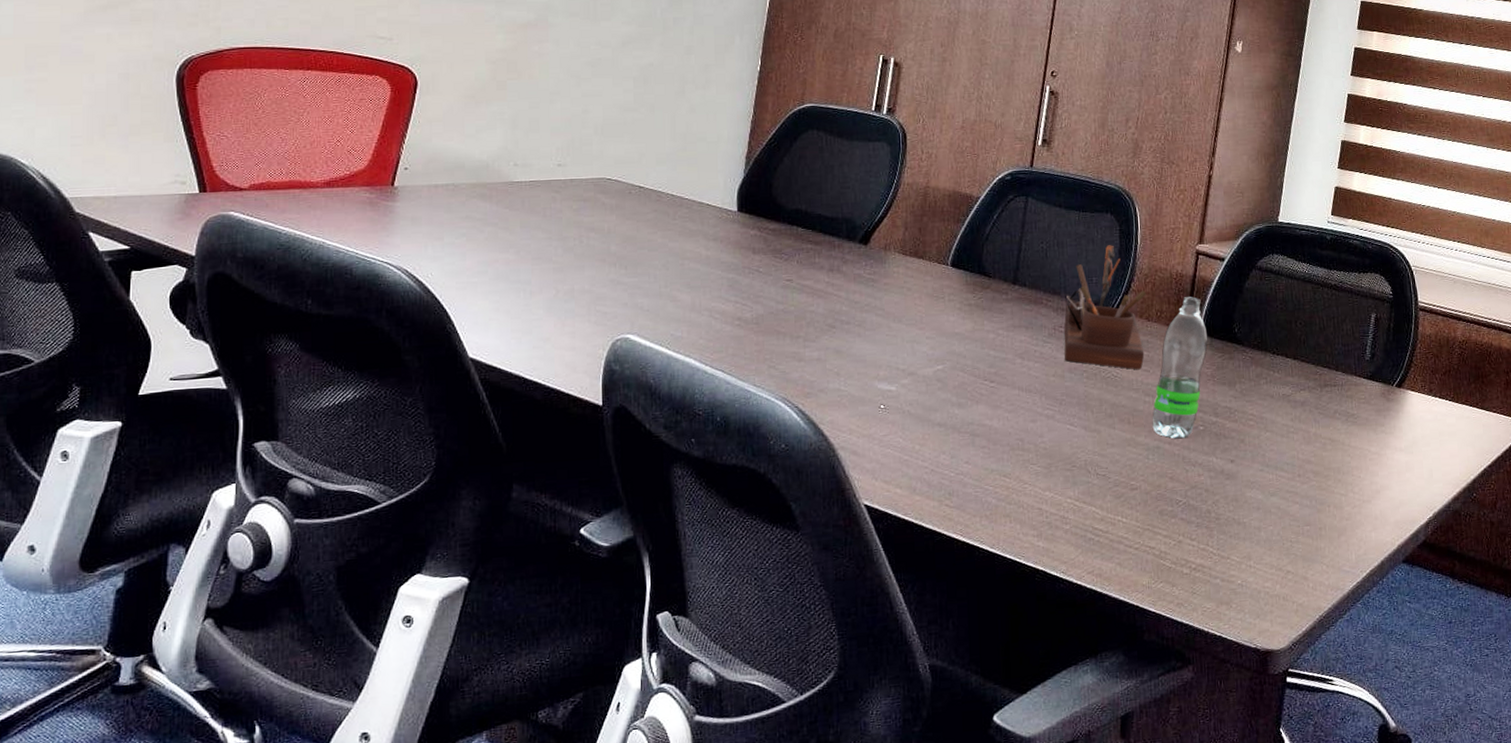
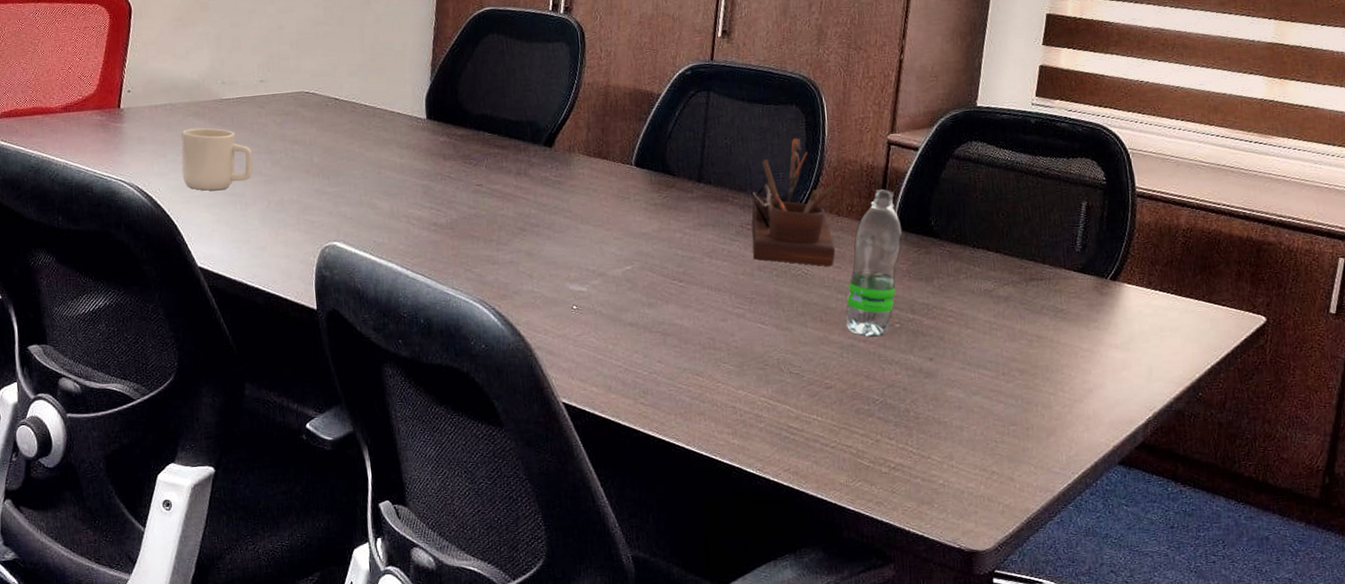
mug: none [459,210,543,278] -> present [181,127,253,191]

